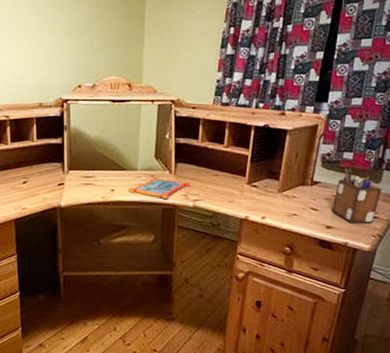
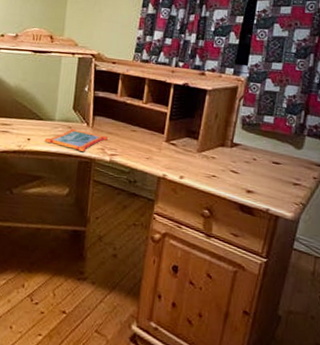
desk organizer: present [331,168,382,224] -> none [252,131,305,191]

